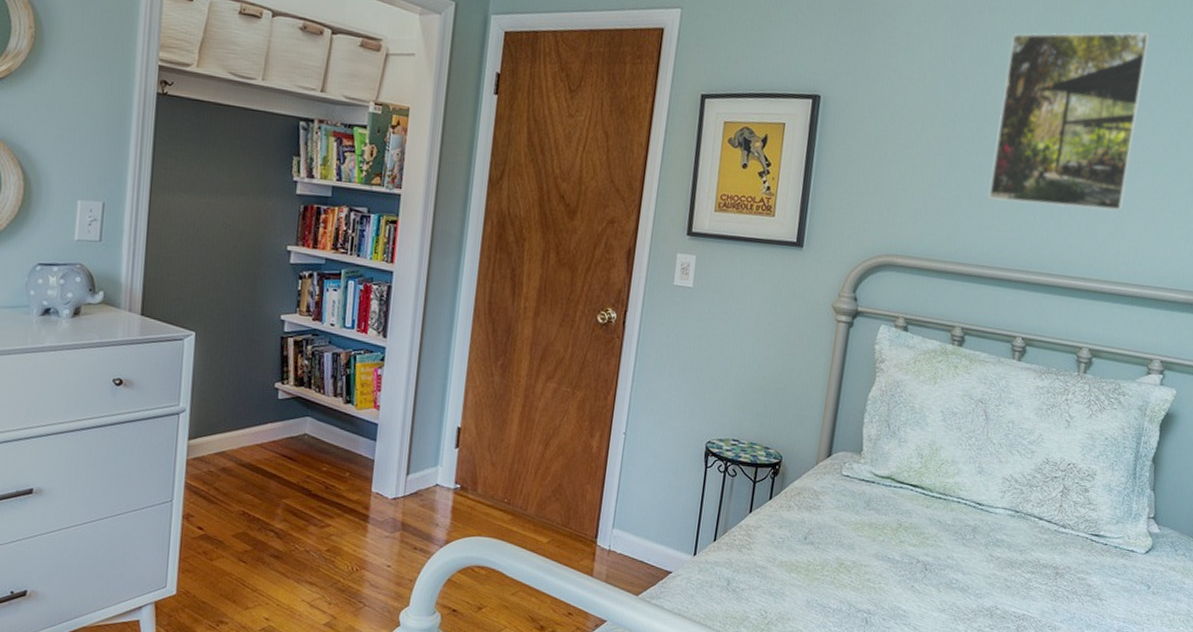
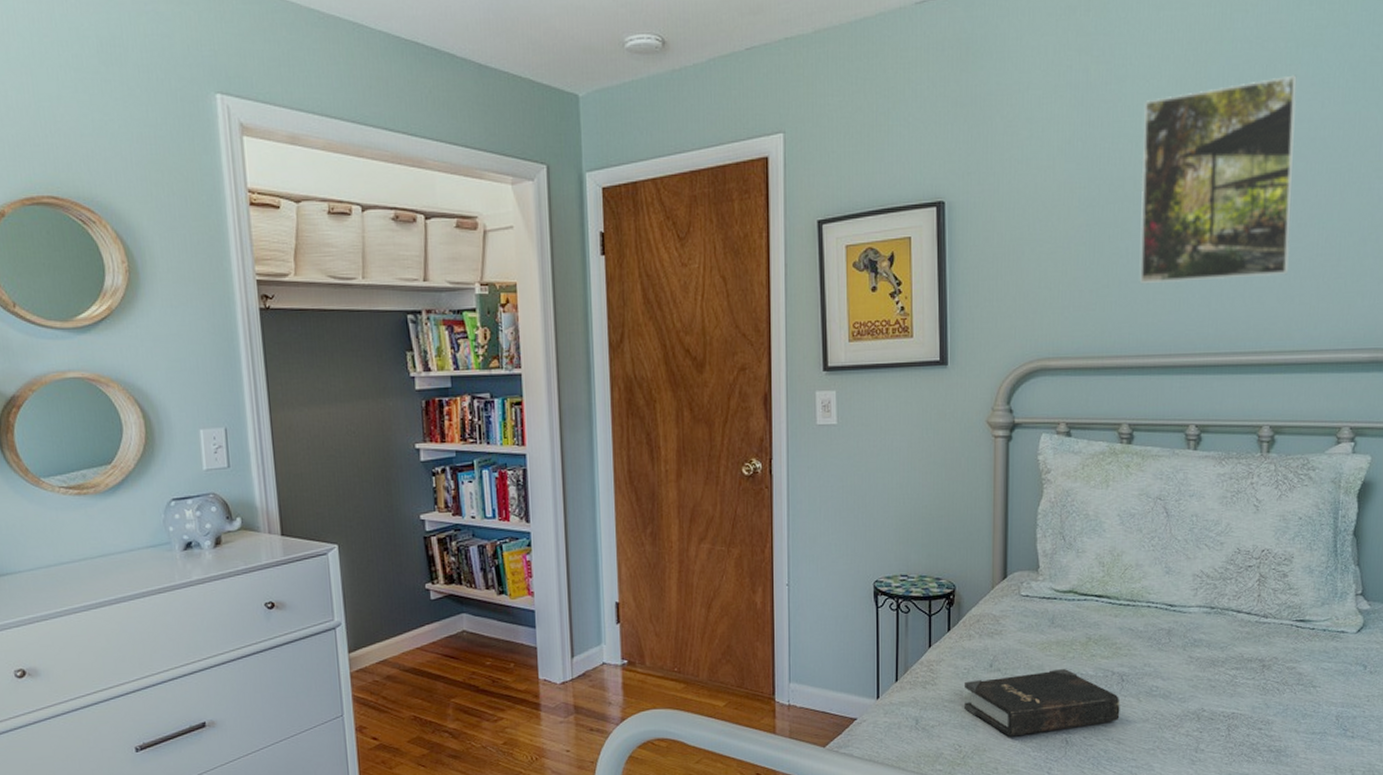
hardback book: none [775,550,921,610] -> present [965,668,1120,737]

